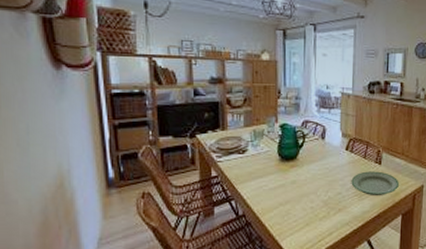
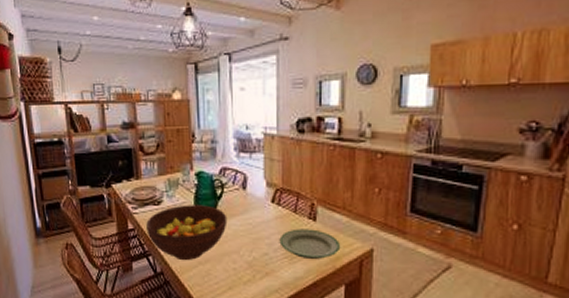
fruit bowl: none [230,153,307,203] -> present [146,205,228,261]

